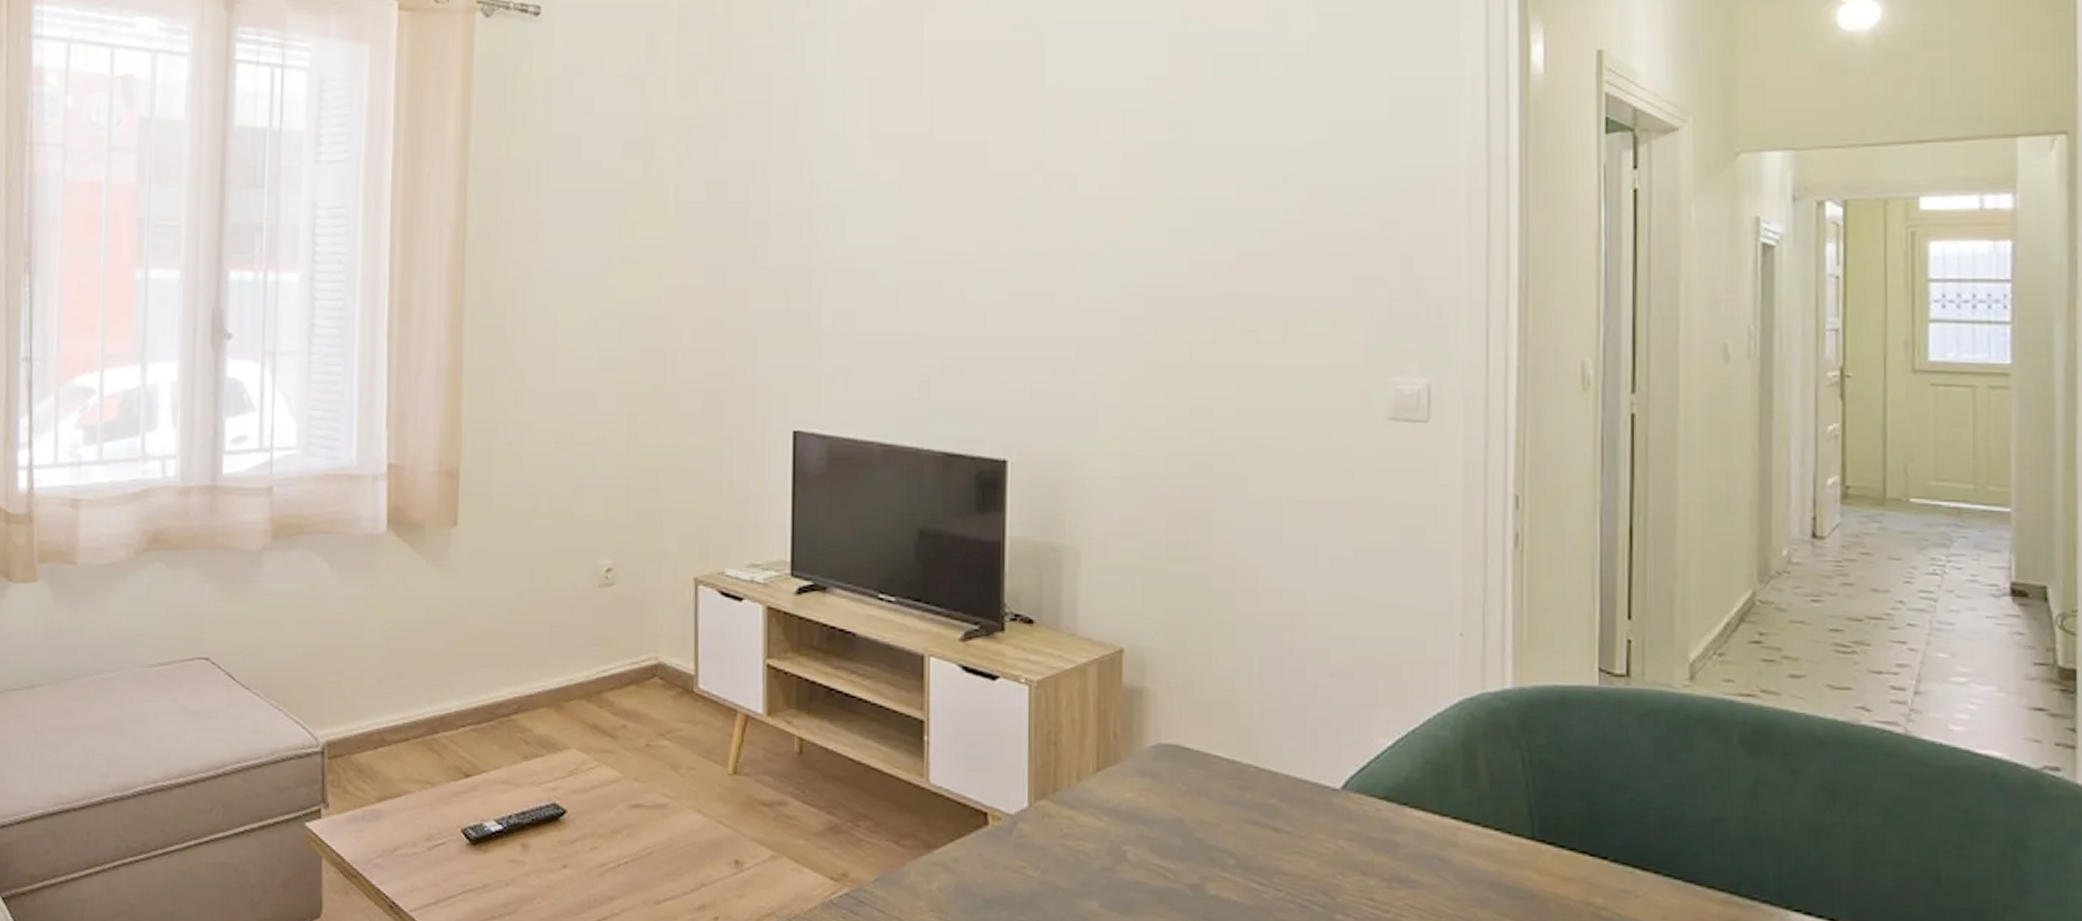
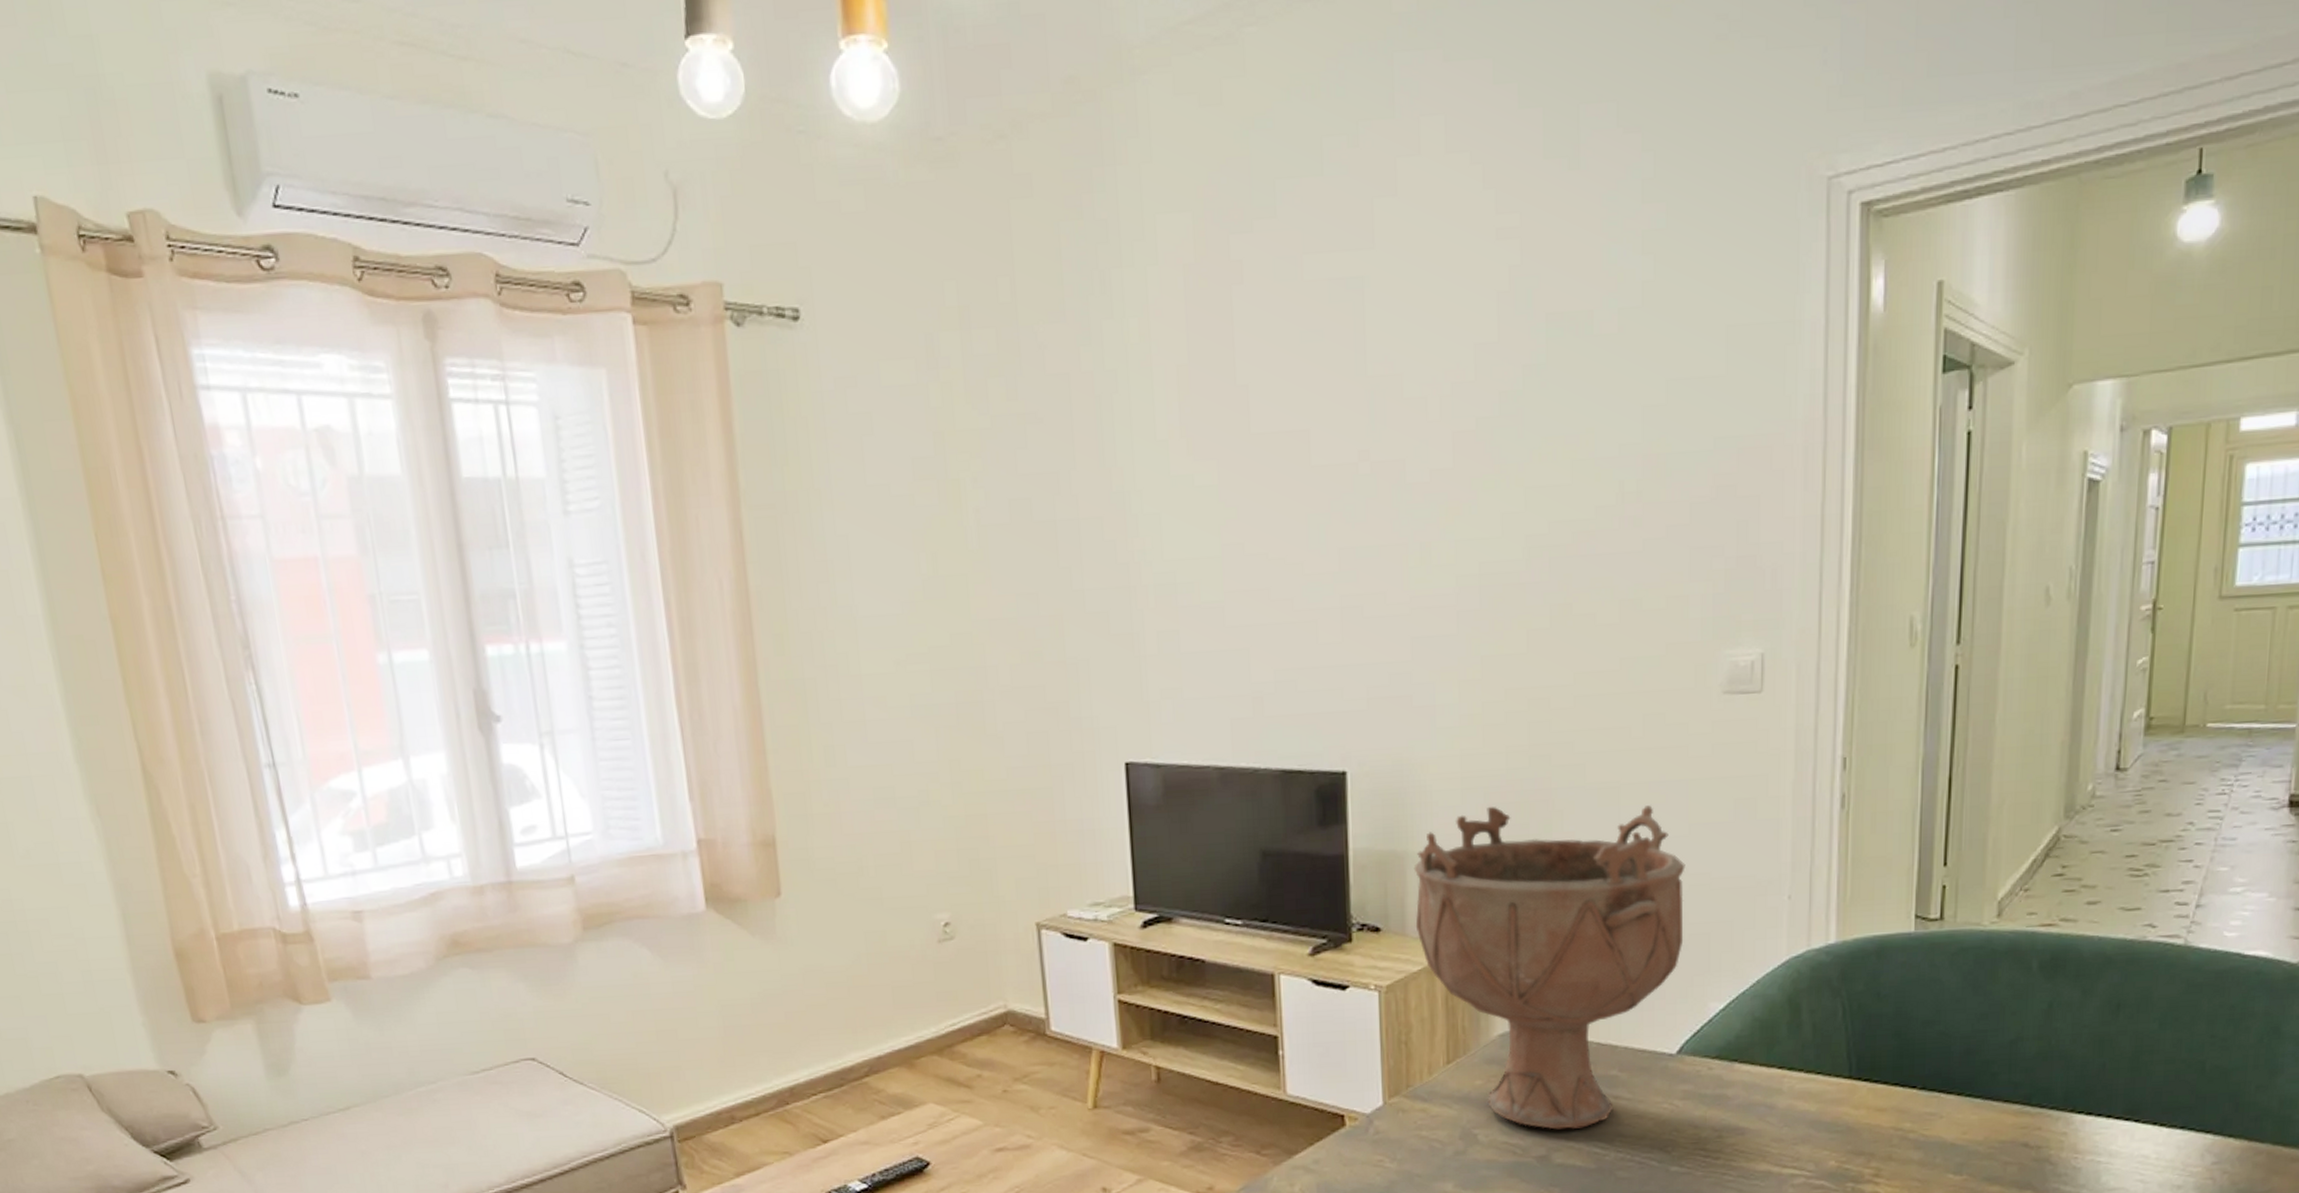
decorative bowl: none [1069,508,1350,859] -> present [1413,805,1685,1130]

